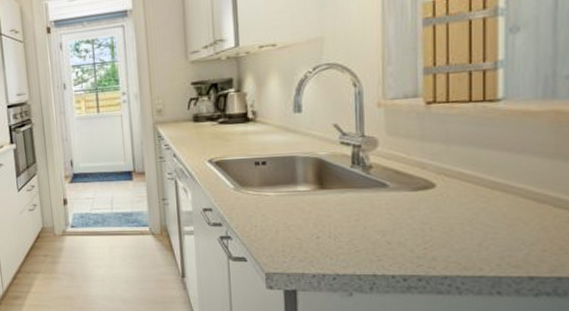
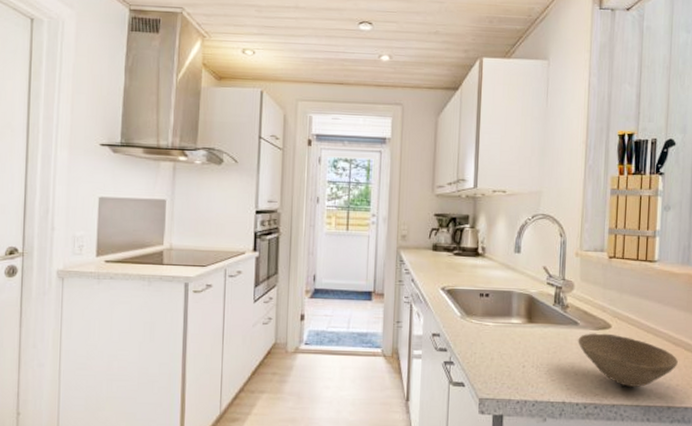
bowl: none [388,194,543,255] -> present [578,333,678,387]

